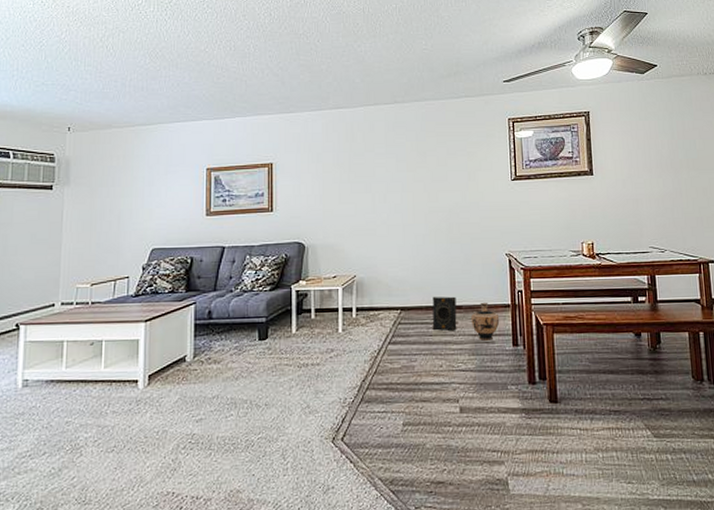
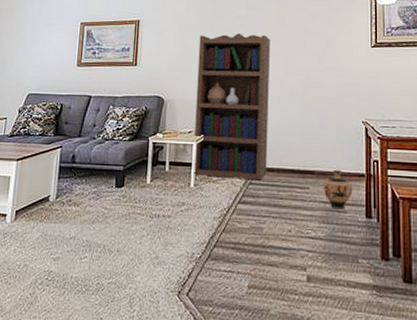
bookcase: none [338,173,416,320] -> present [193,33,270,181]
speaker: present [432,296,457,331] -> none [283,160,309,197]

